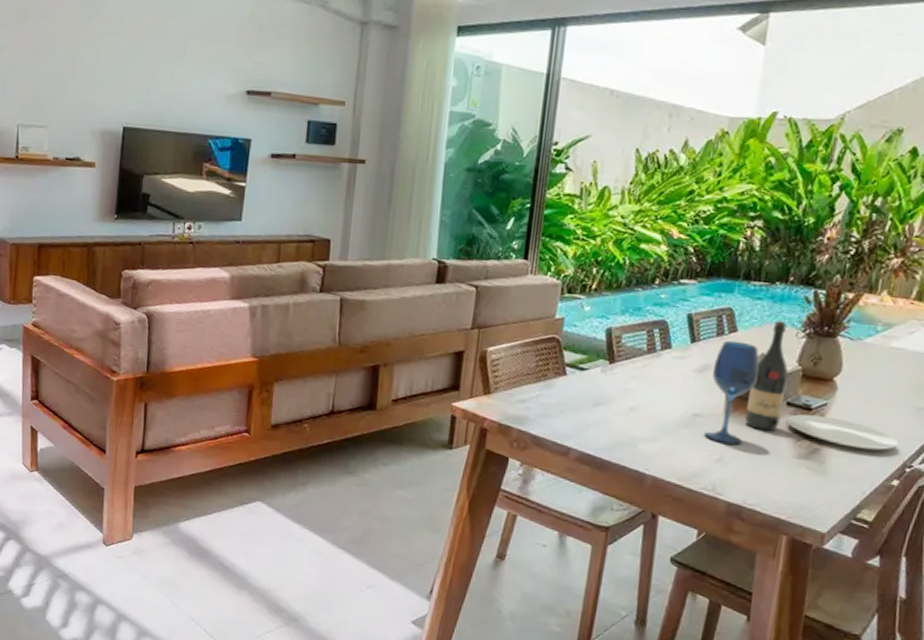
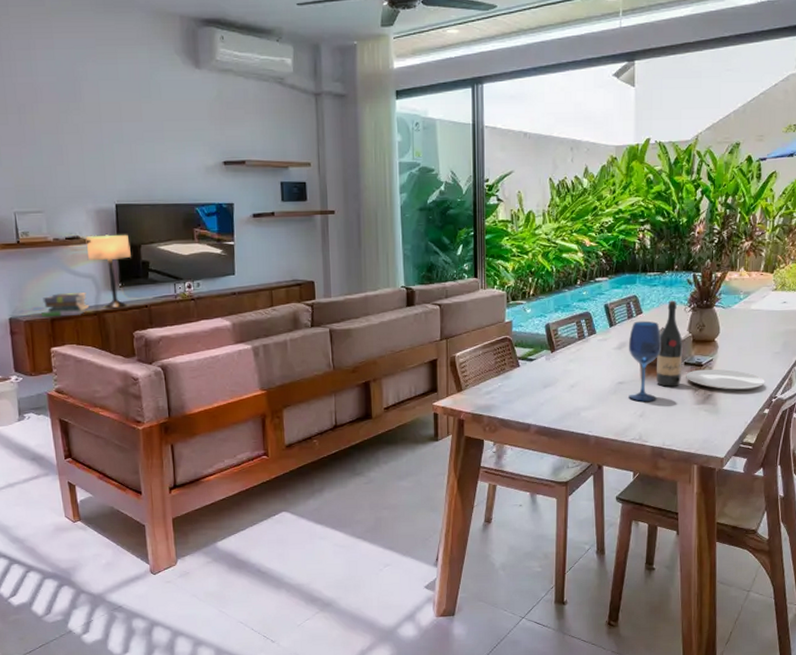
books: none [29,217,80,245] -> present [41,291,90,317]
table lamp: none [85,158,133,243] -> present [85,234,131,309]

